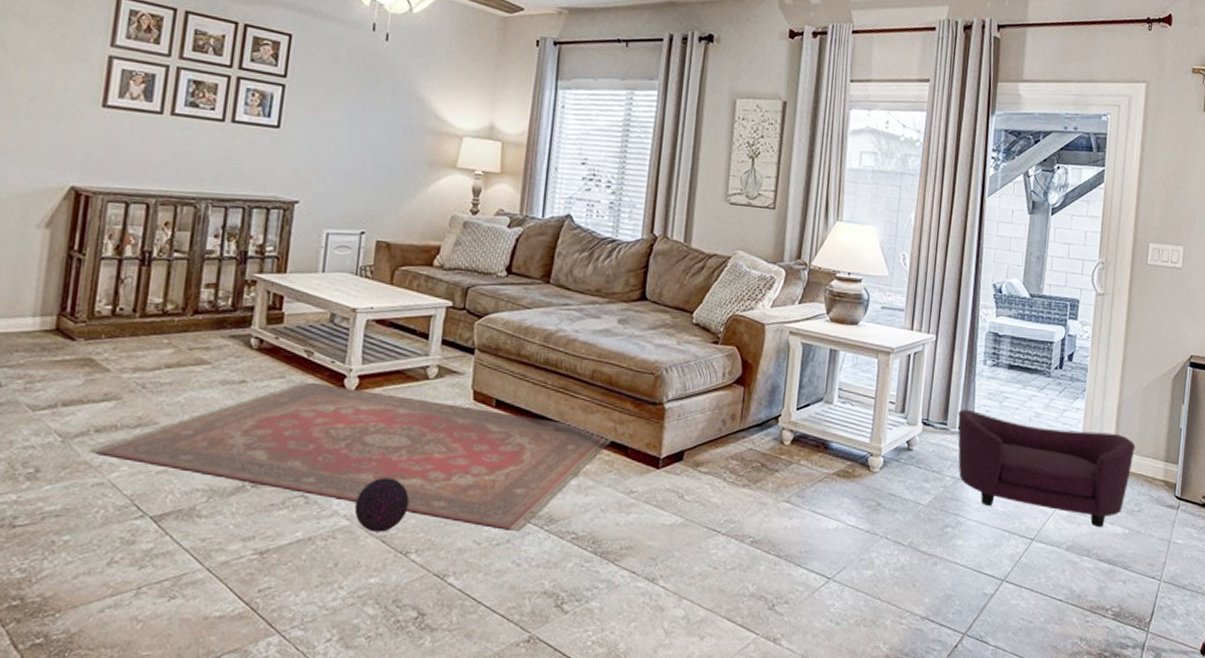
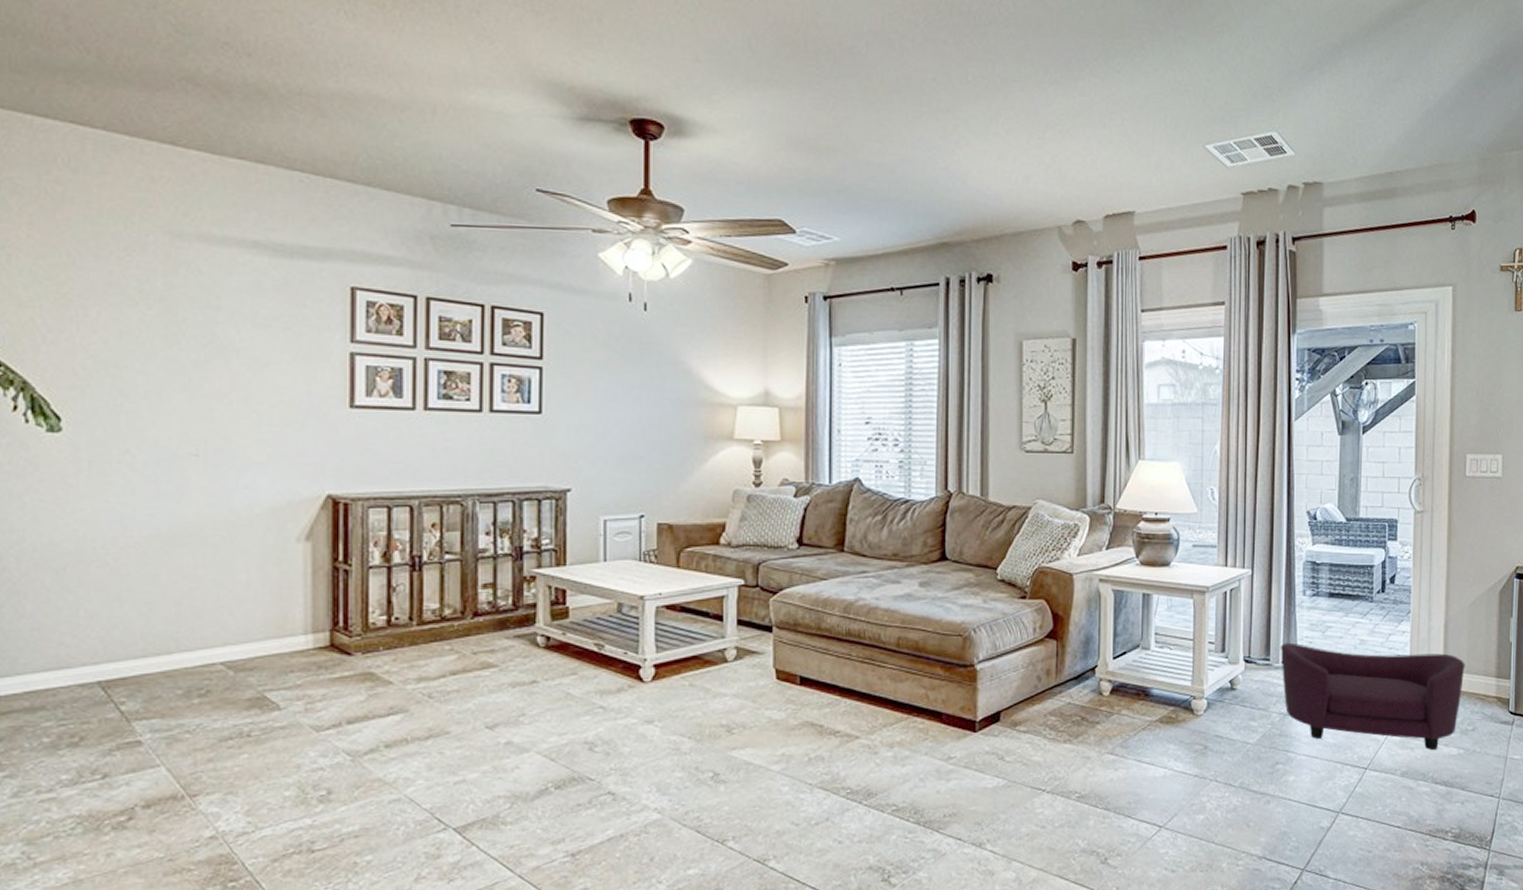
area rug: present [90,381,613,531] -> none [382,676,925,809]
toy ball: present [354,477,410,532] -> none [665,766,720,823]

